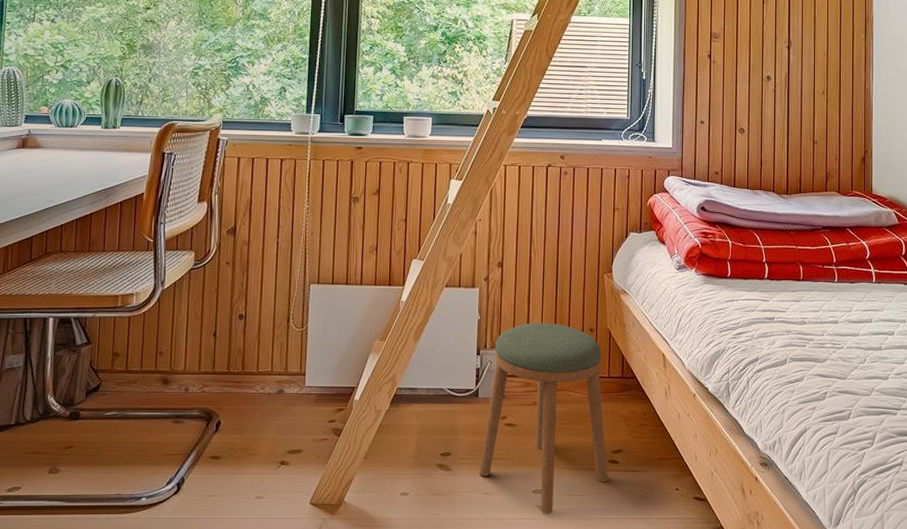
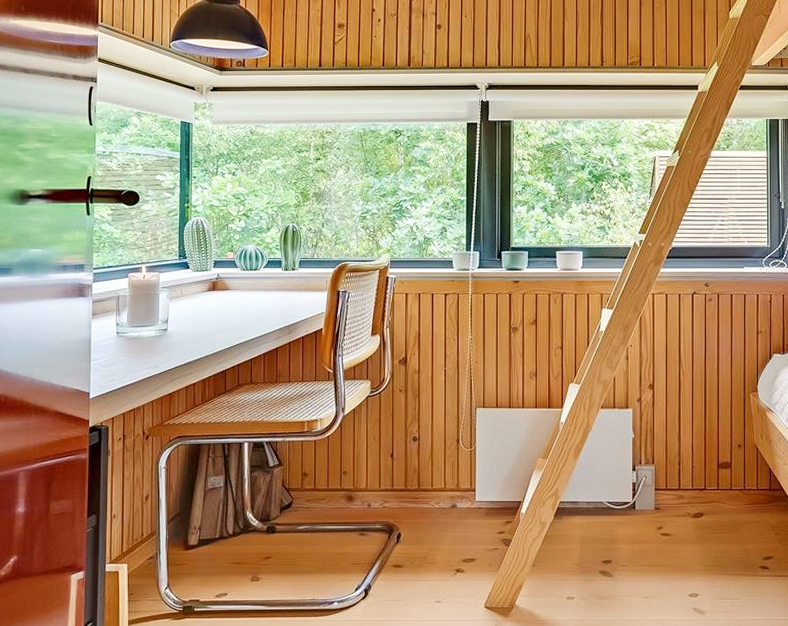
stool: present [479,323,608,515] -> none [639,440,759,617]

